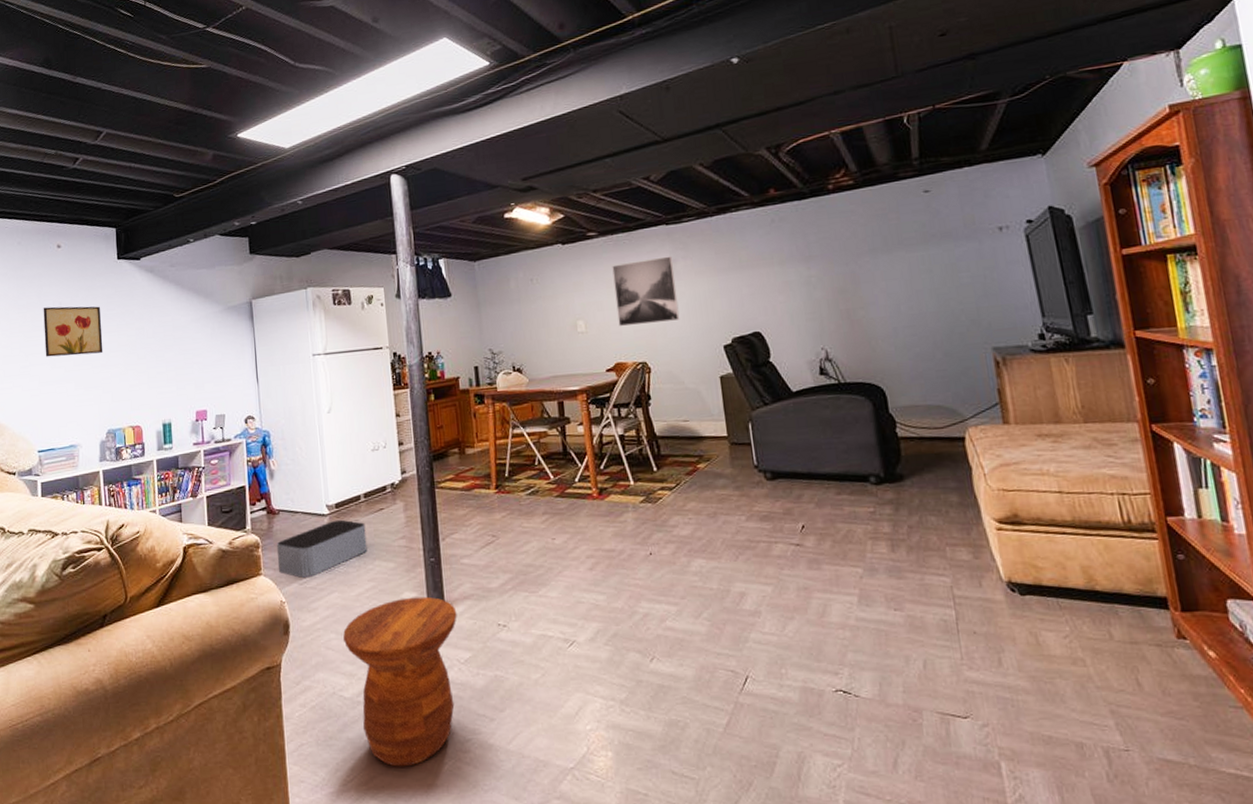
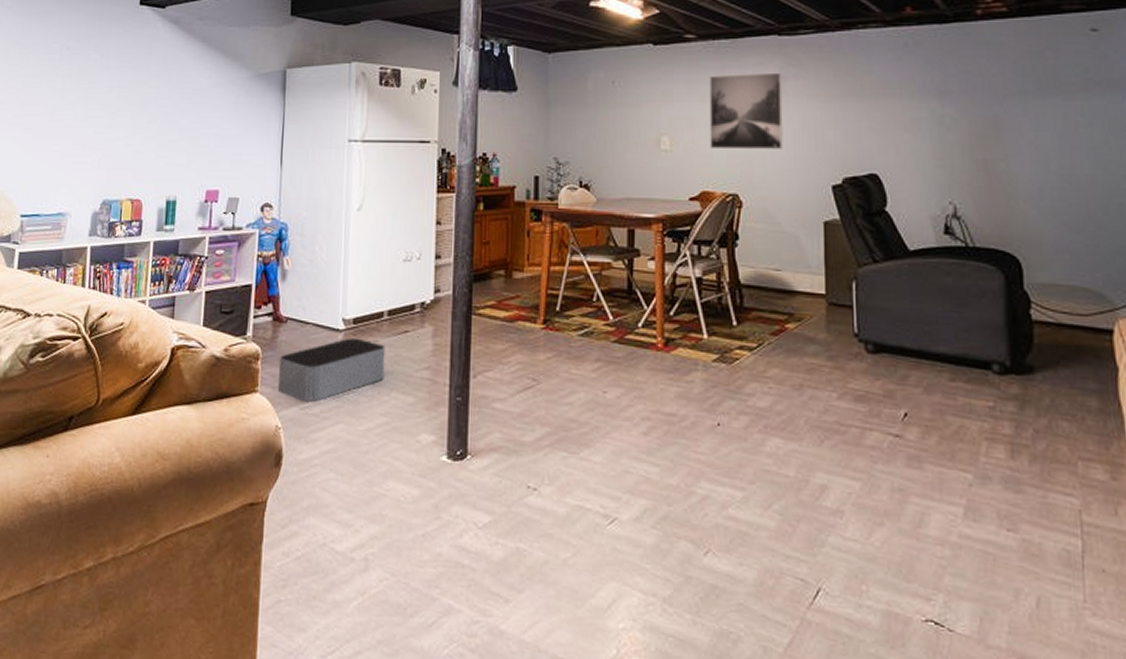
wall art: present [43,306,103,357] -> none [44,51,113,110]
side table: present [343,596,457,767] -> none [344,440,480,645]

